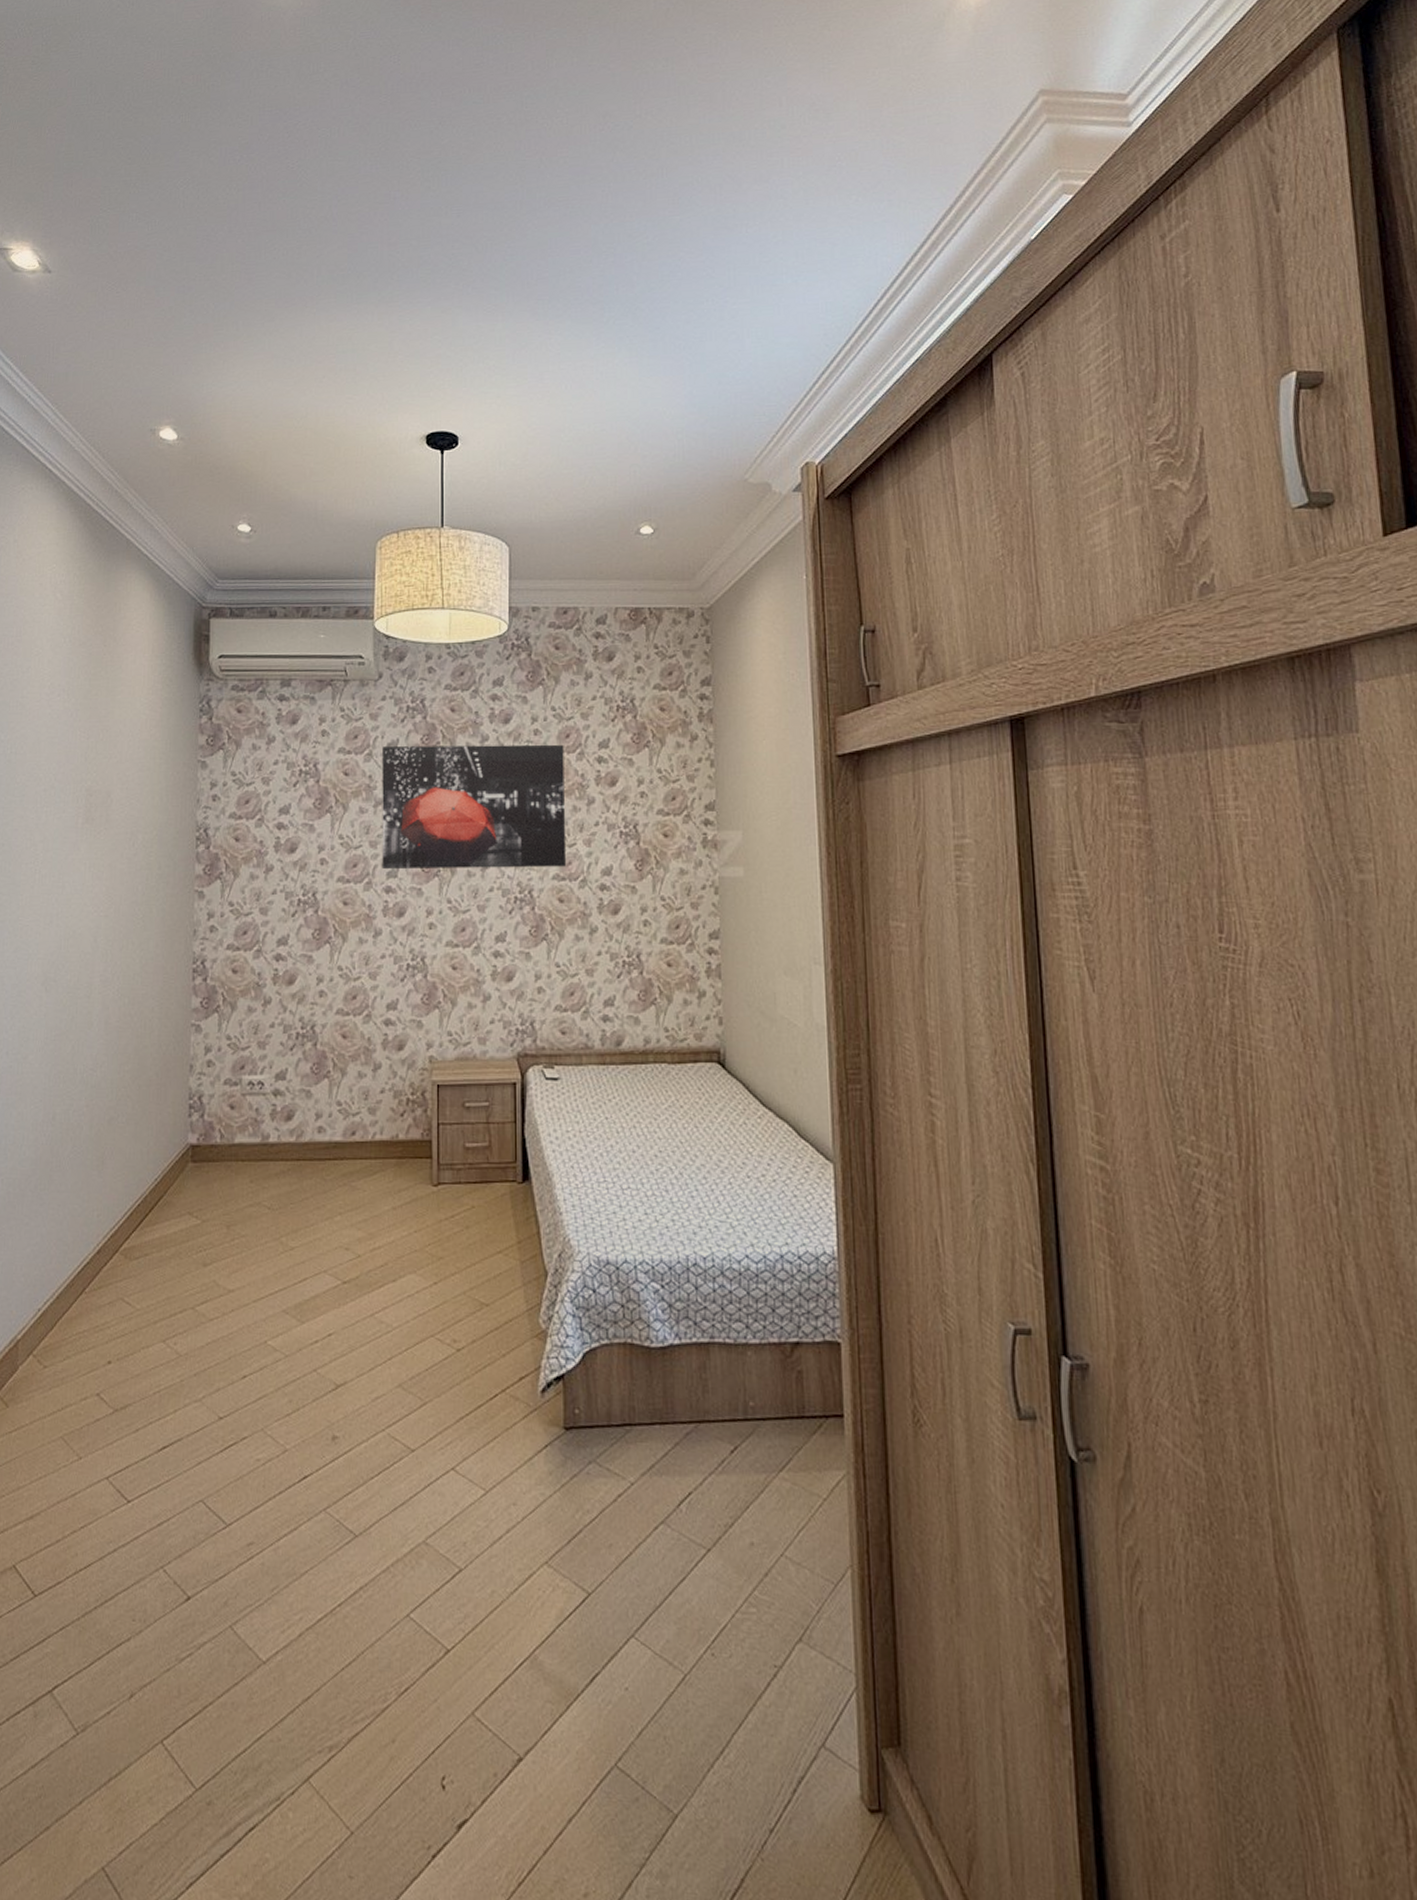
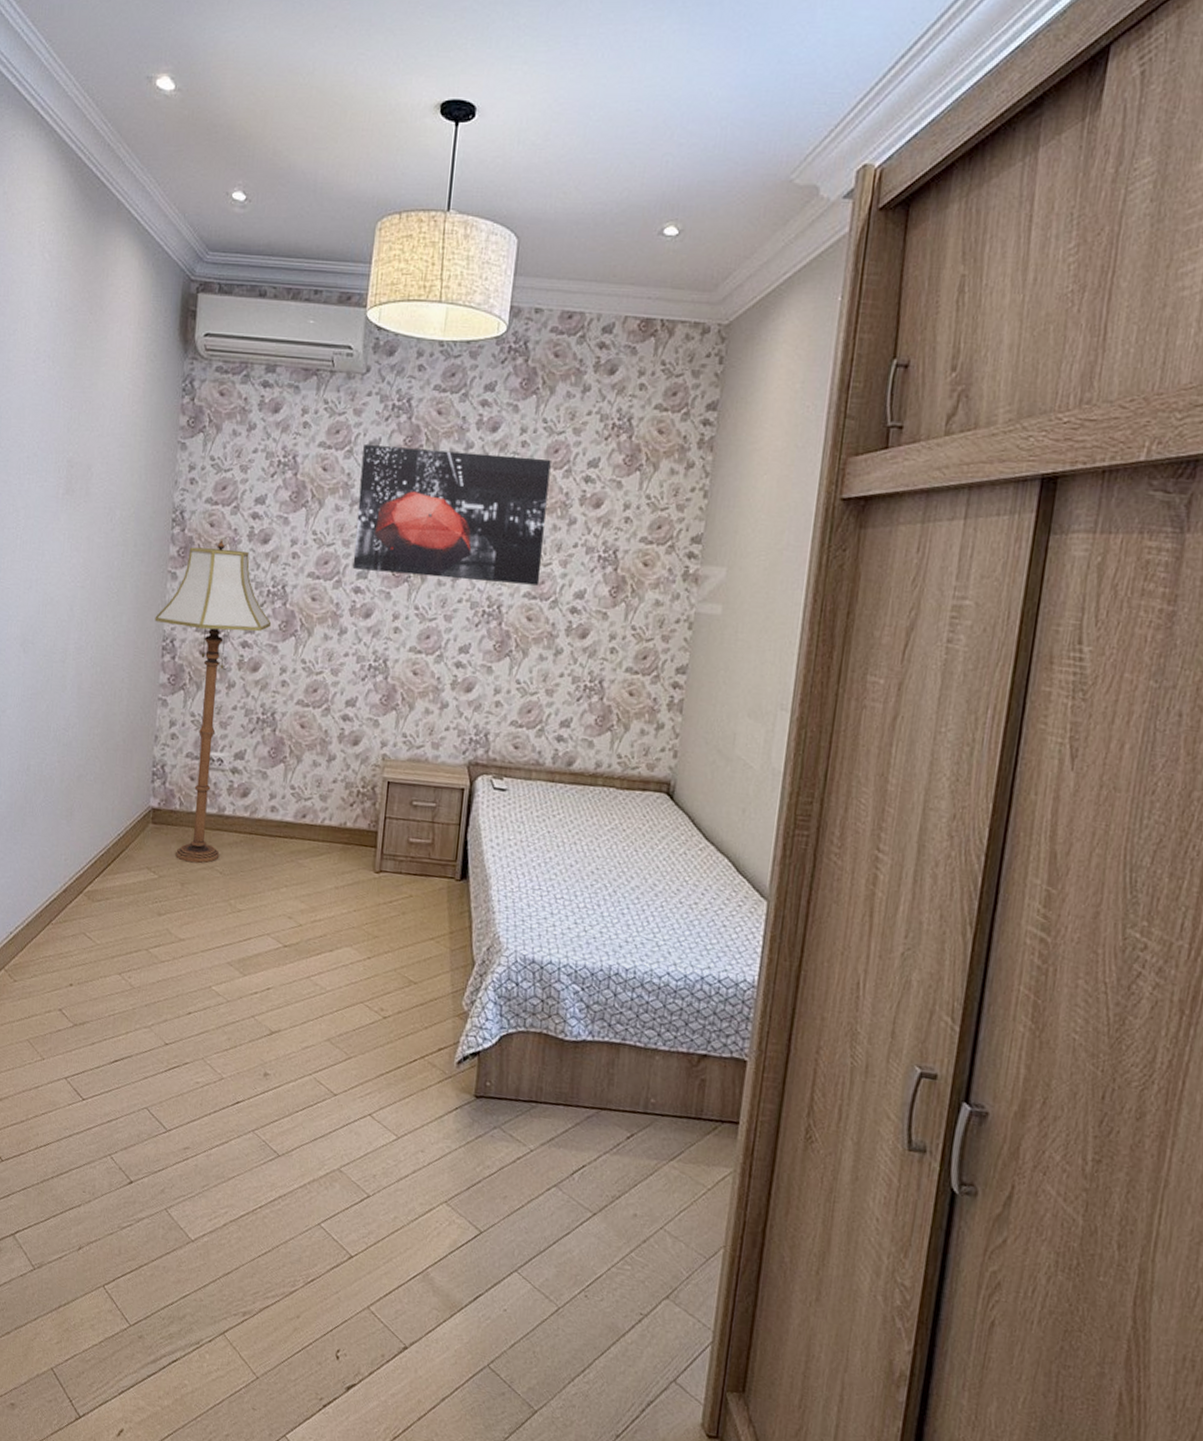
floor lamp: none [183,853,305,1201] -> present [155,540,272,863]

